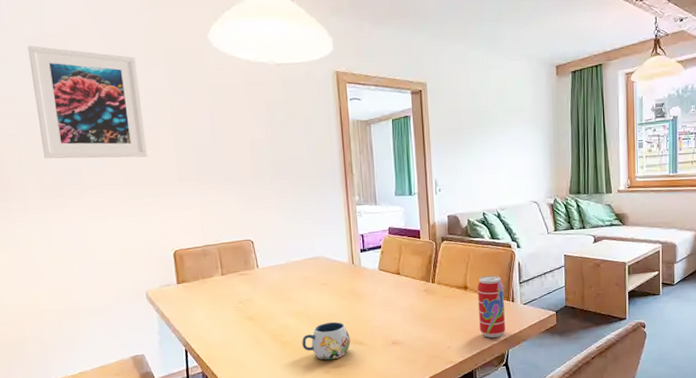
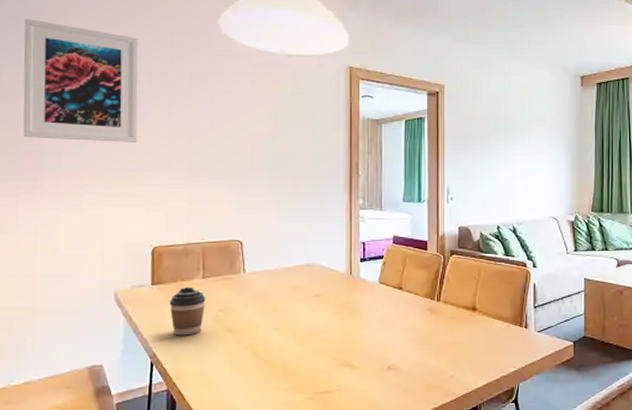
coffee cup: none [194,283,227,326] -> present [169,286,206,336]
mug: present [302,321,351,360] -> none [285,339,341,384]
beverage can: present [477,275,505,338] -> none [488,296,517,369]

